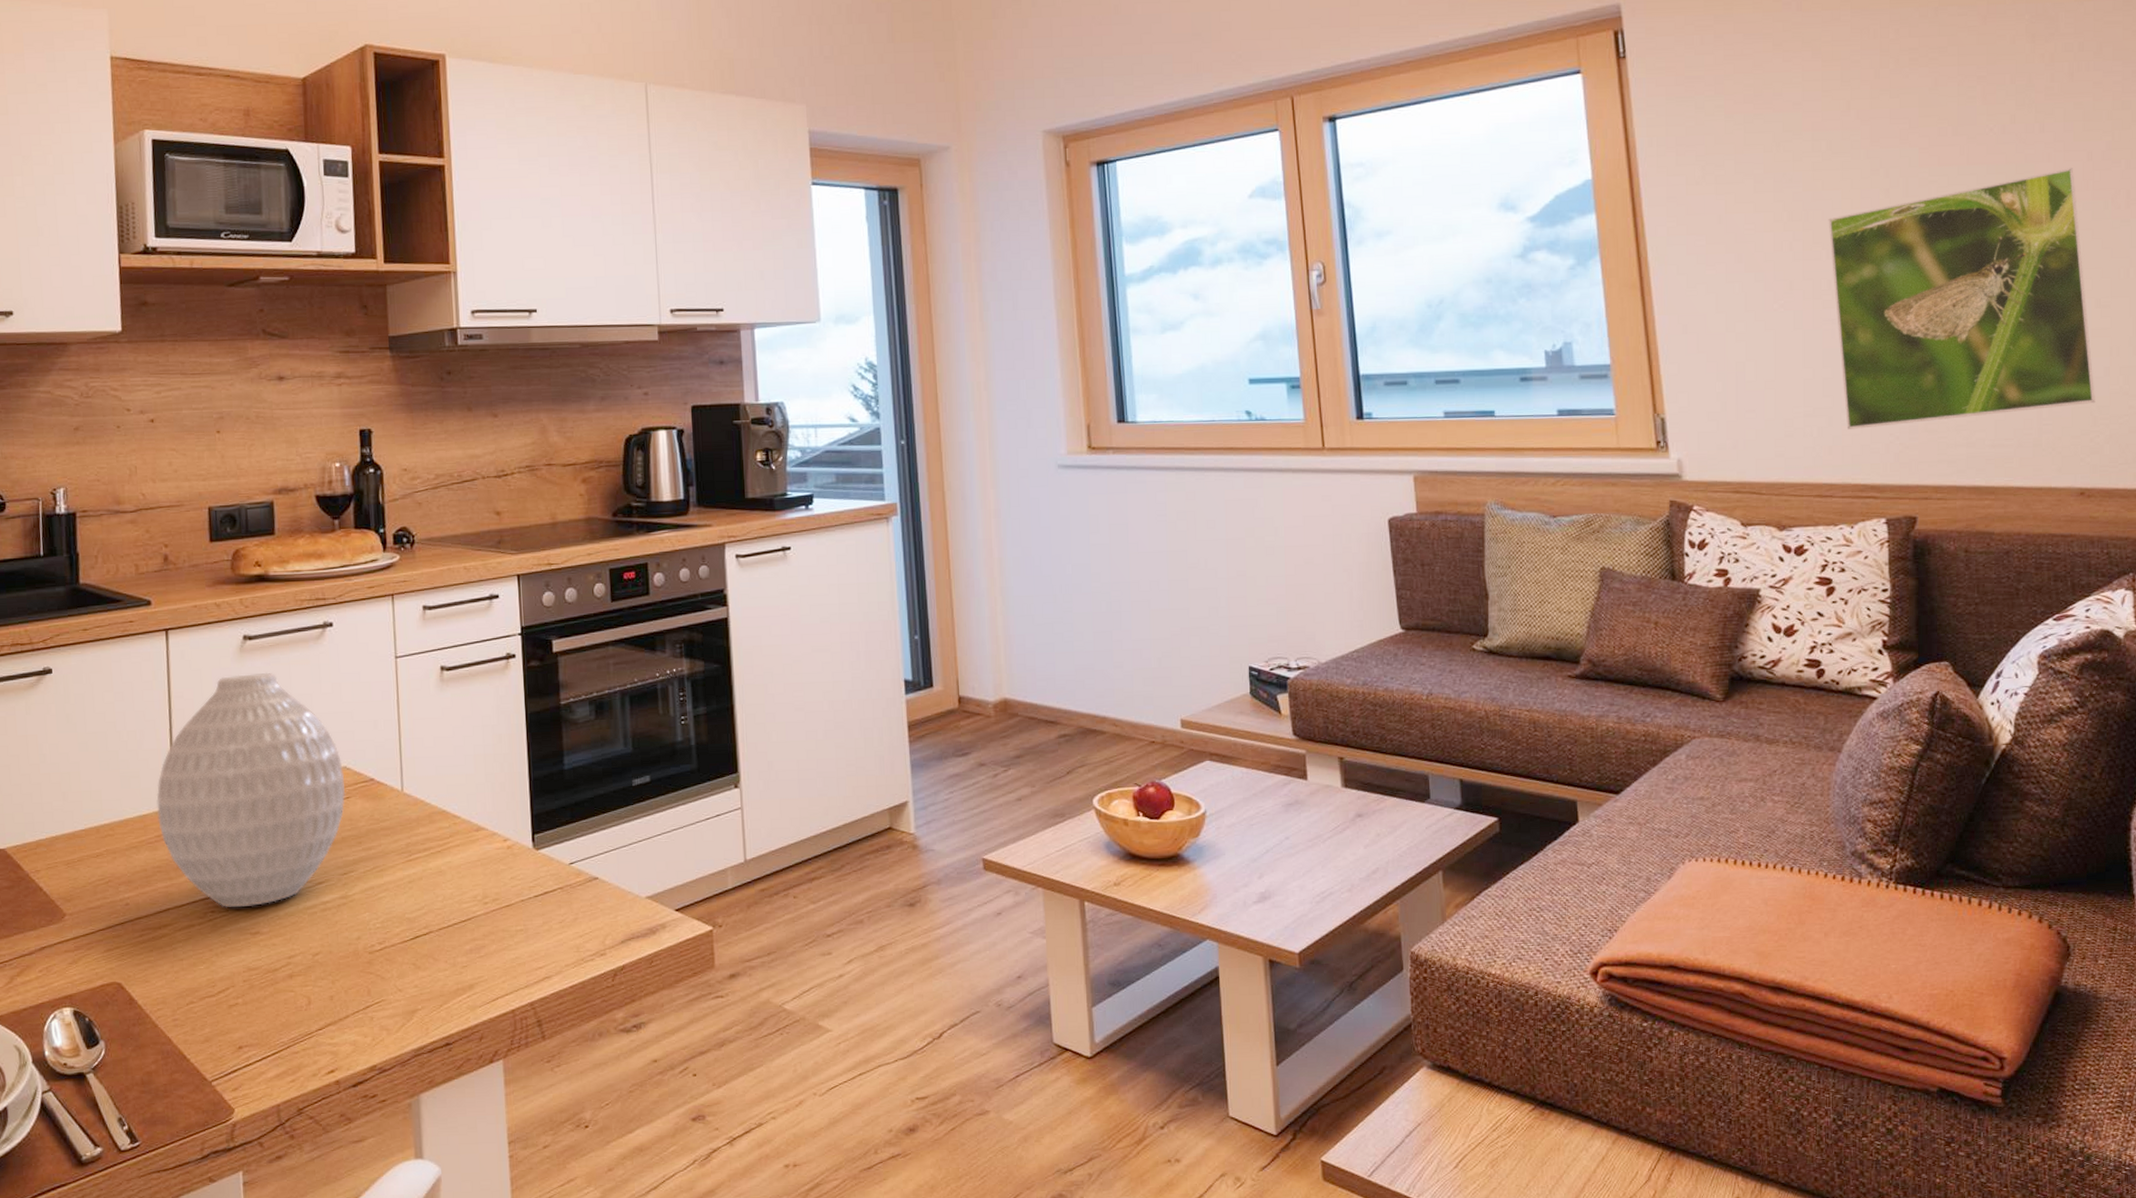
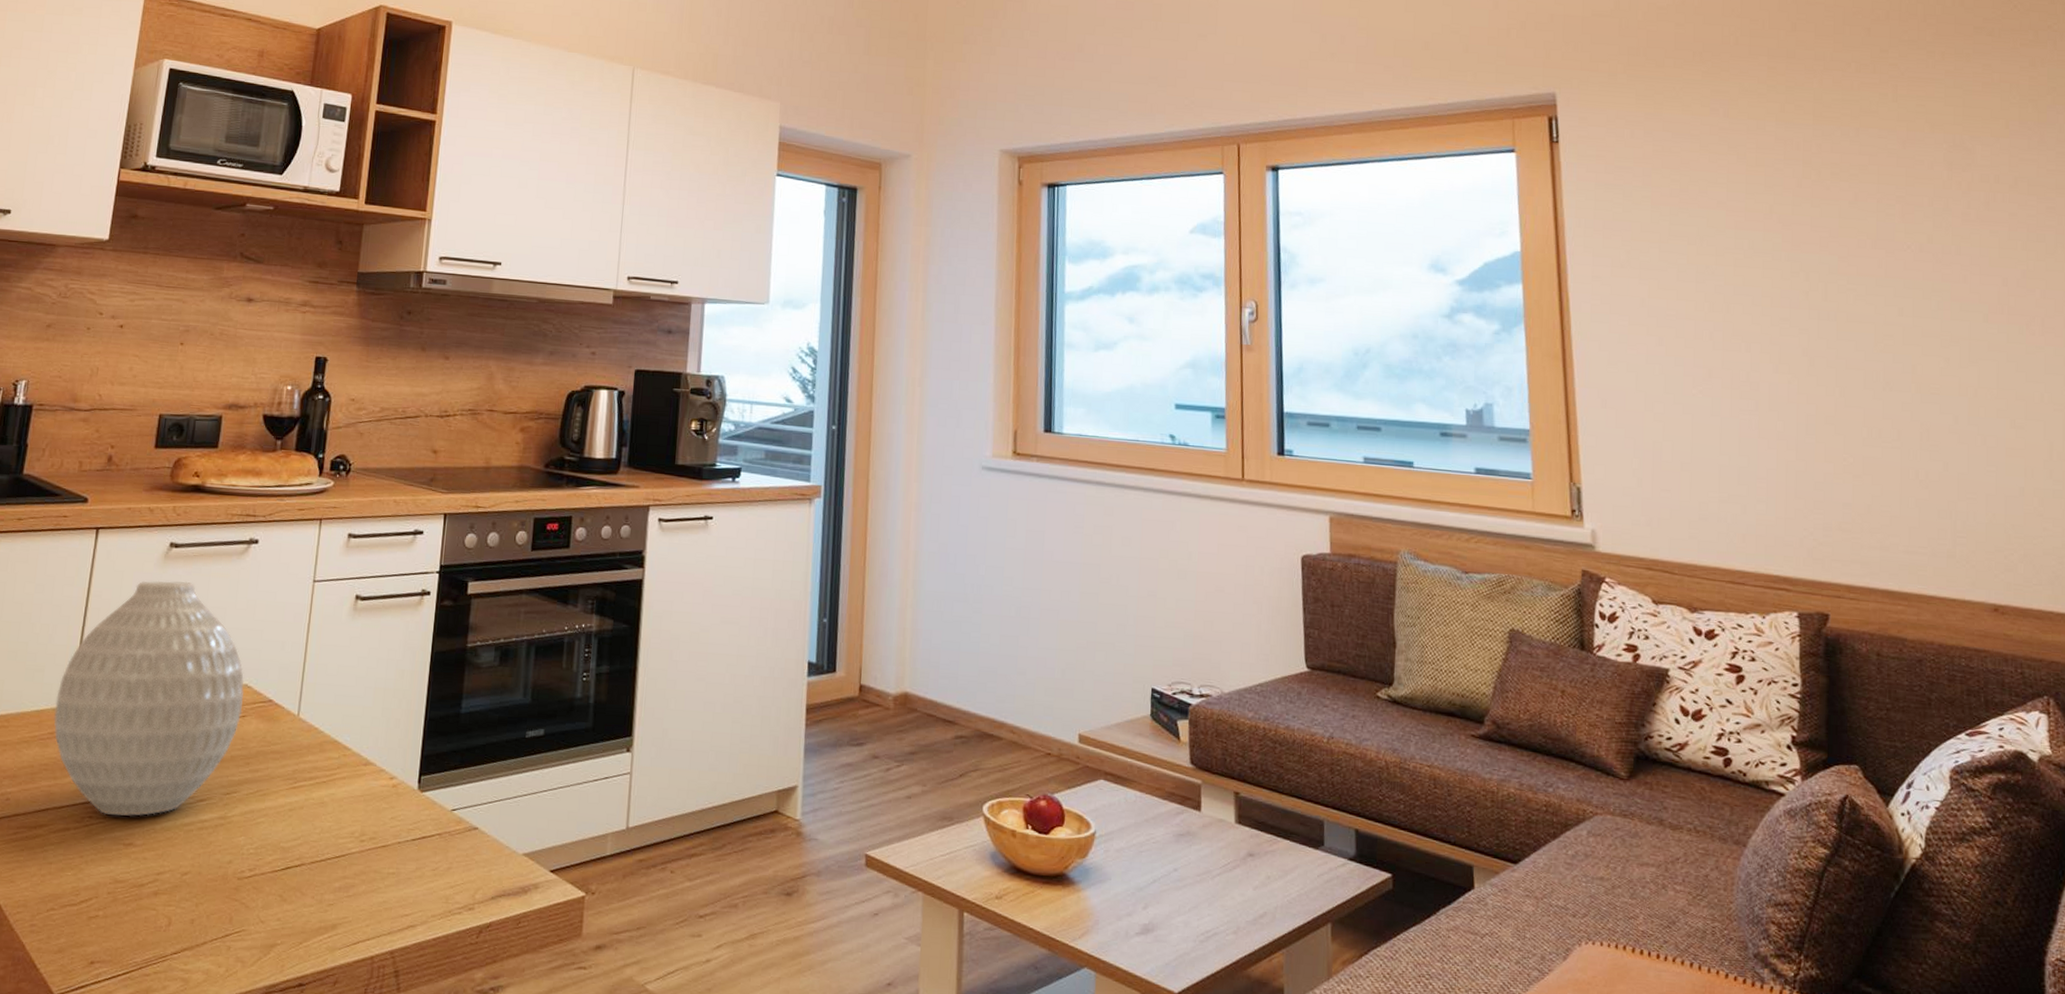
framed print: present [1828,168,2095,429] -> none [1748,291,2010,522]

